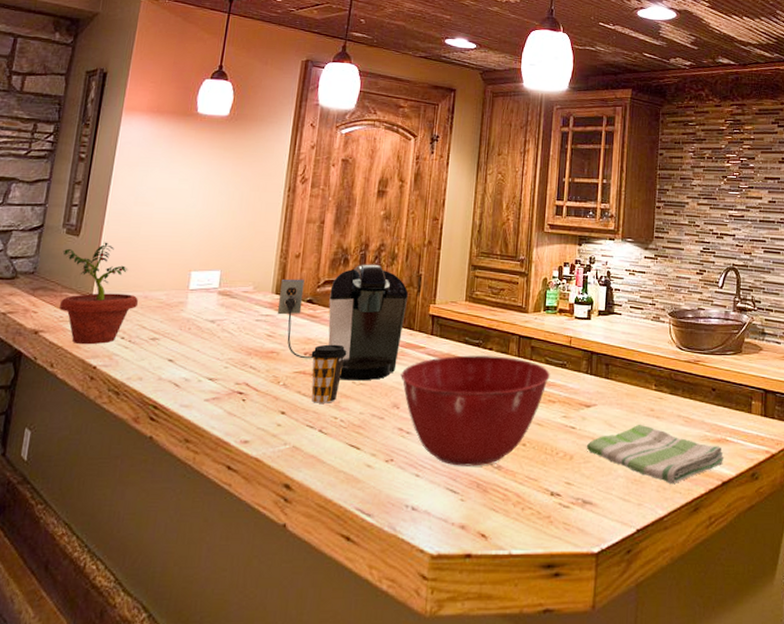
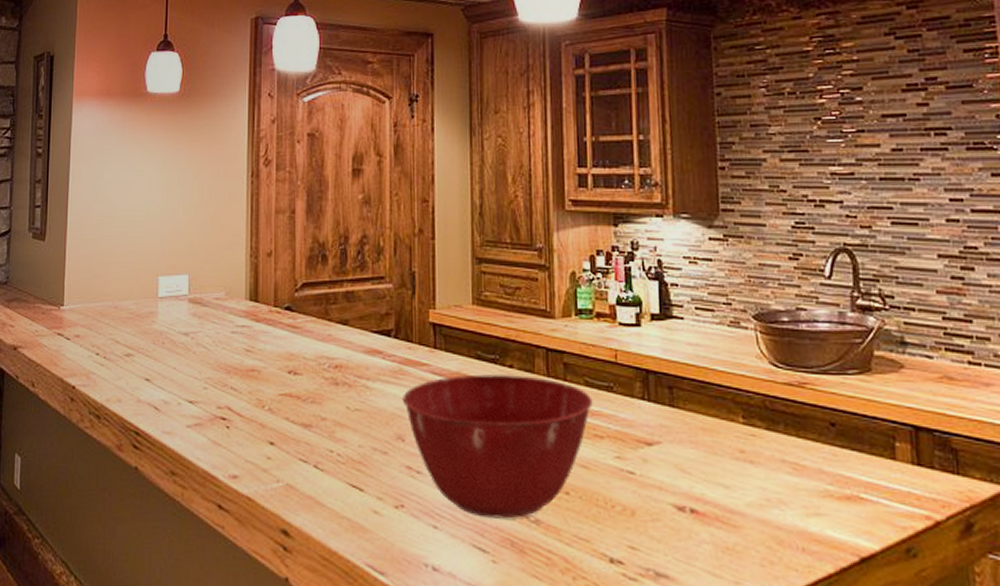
potted plant: present [59,242,138,345] -> none [31,246,108,362]
coffee maker: present [277,264,409,381] -> none [253,261,402,406]
coffee cup: present [311,344,347,403] -> none [296,360,337,433]
dish towel: present [586,424,725,483] -> none [652,470,860,556]

